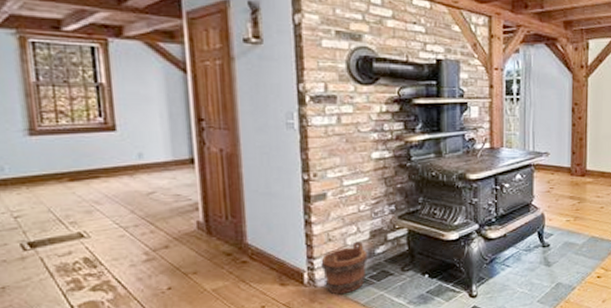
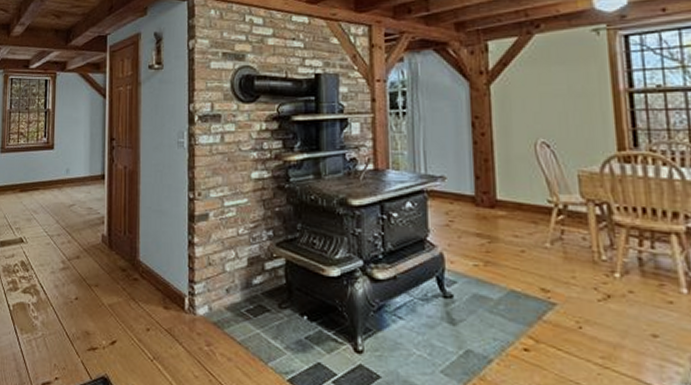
wooden bucket: present [321,241,368,295] -> none [201,268,245,327]

